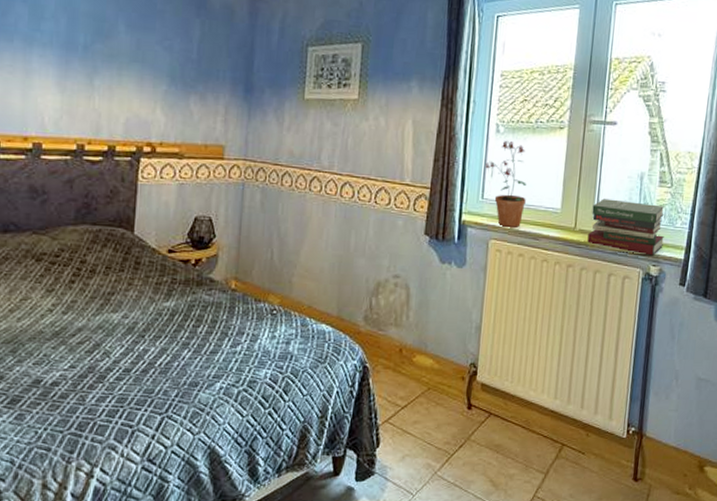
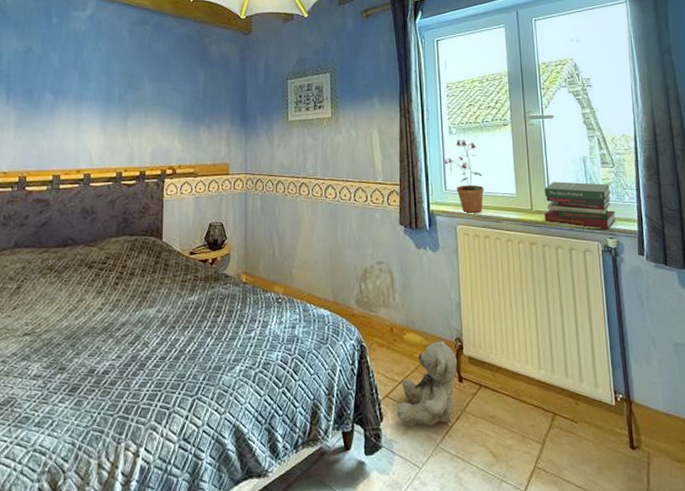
teddy bear: none [395,364,469,453] -> present [396,340,457,426]

